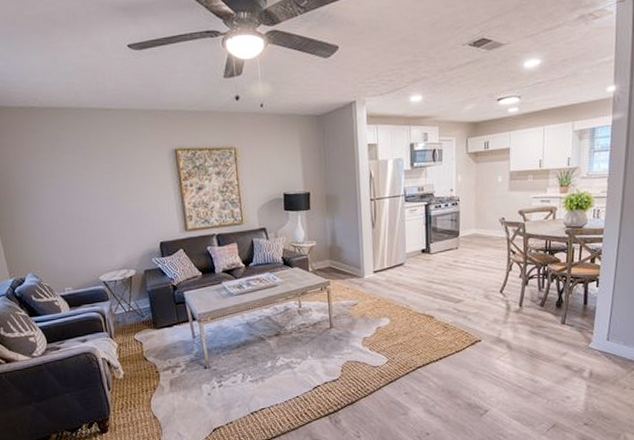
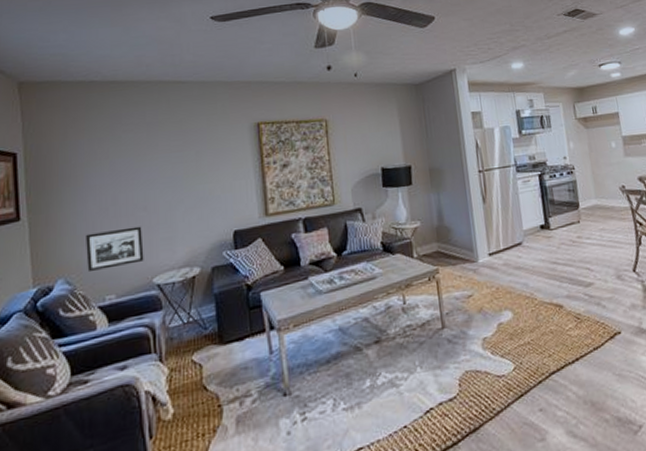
picture frame: none [44,235,91,269] -> present [86,226,144,273]

